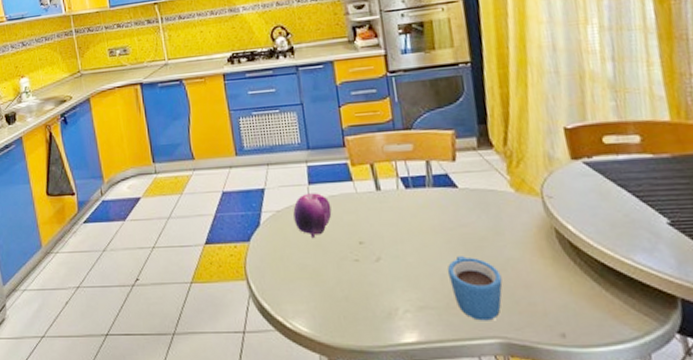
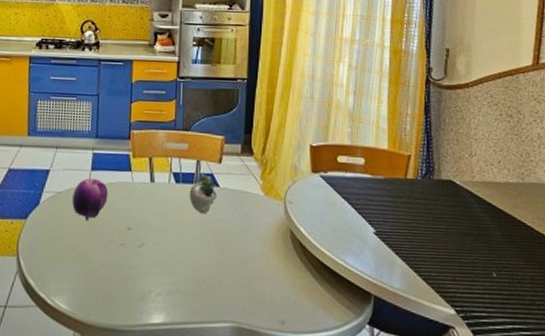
succulent plant: none [422,153,458,220] -> present [189,155,220,215]
mug: present [447,256,503,321] -> none [199,248,242,307]

